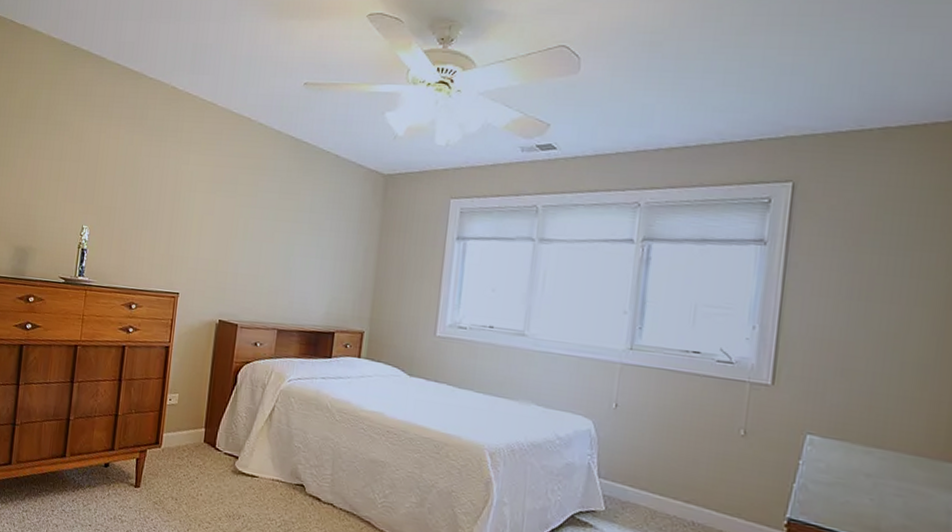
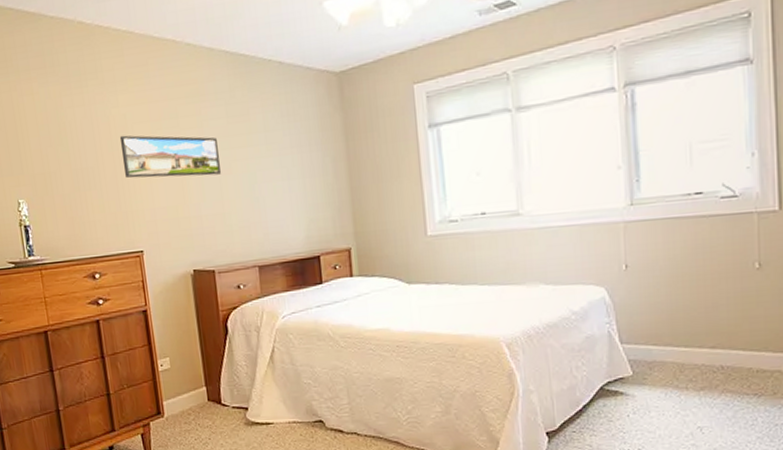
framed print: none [179,189,267,241] -> present [119,135,222,179]

